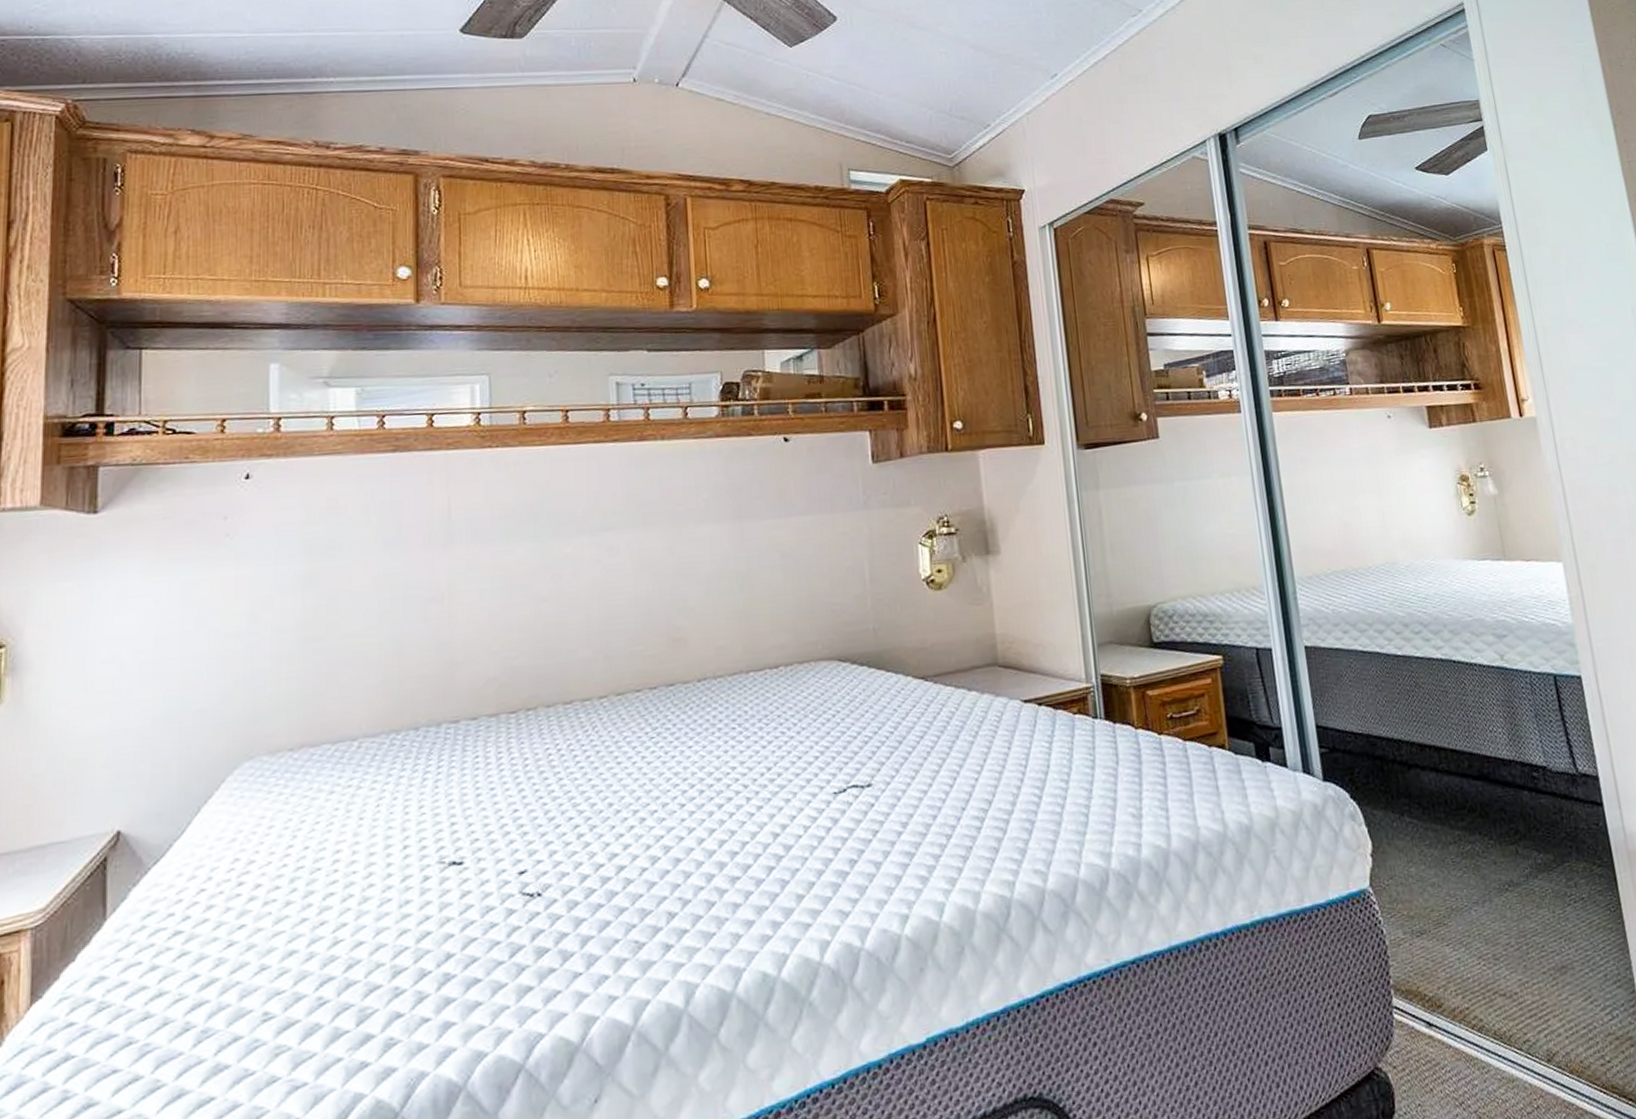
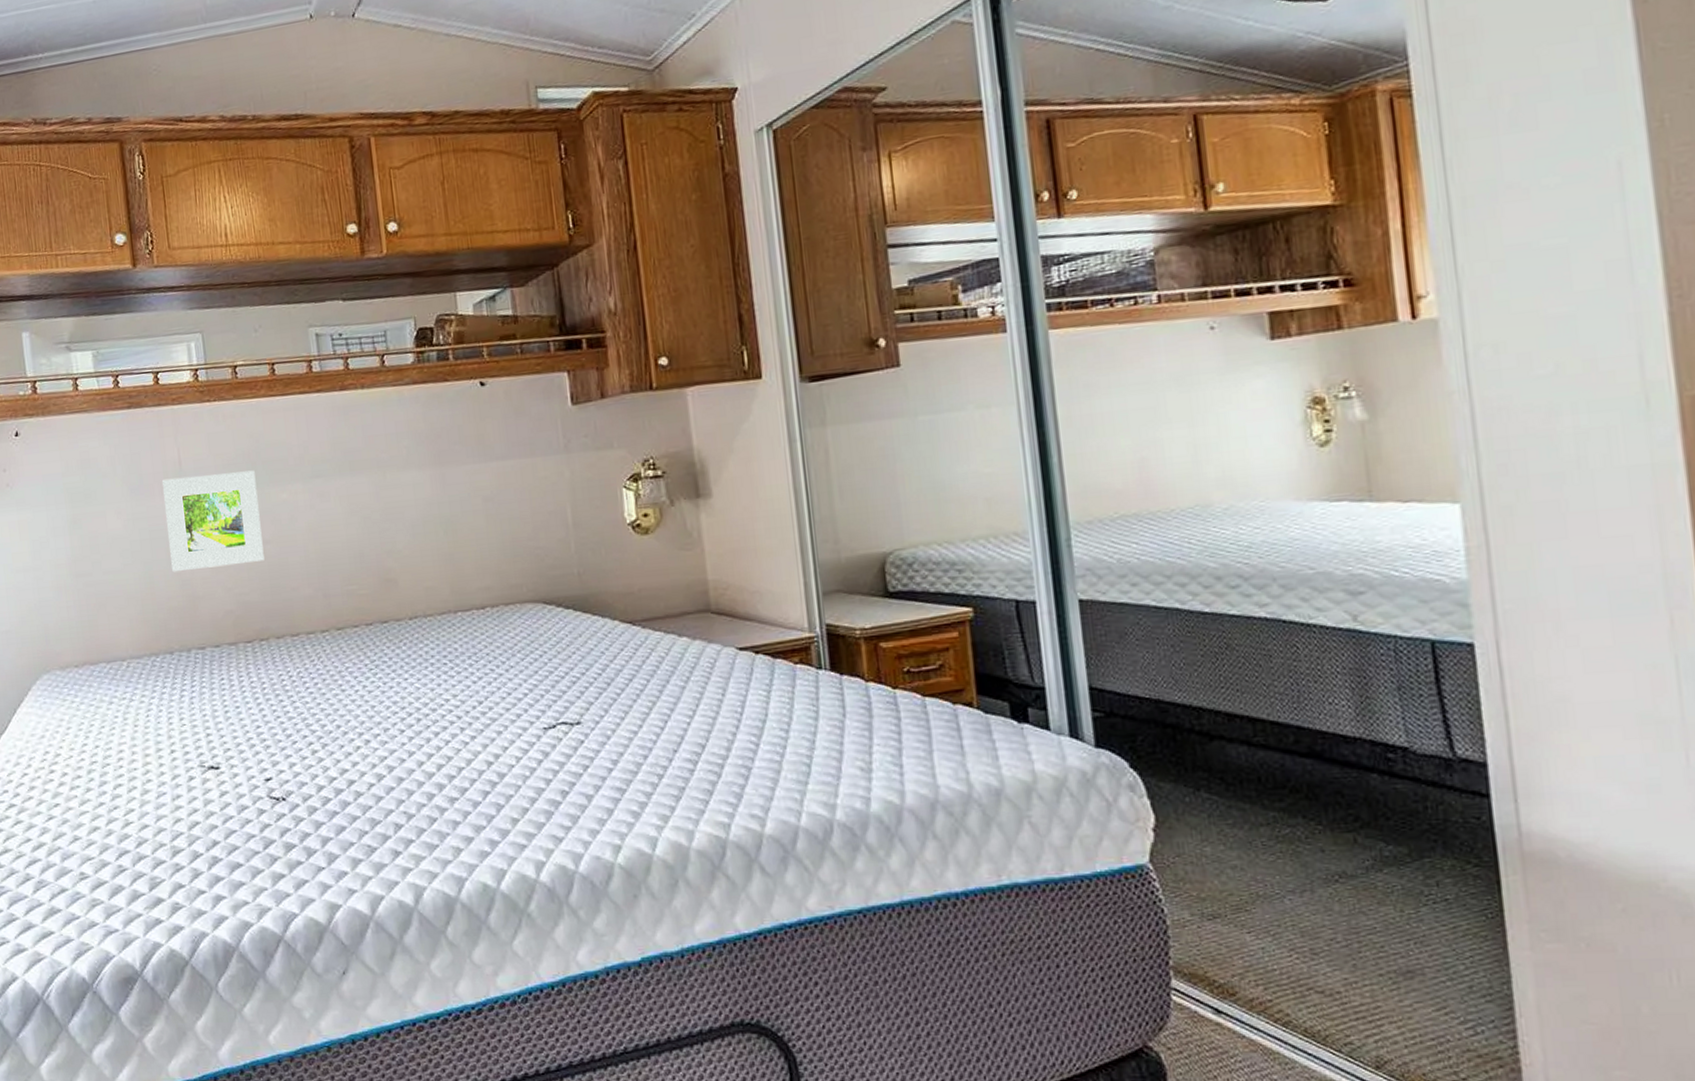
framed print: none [426,522,539,635] -> present [162,470,264,572]

